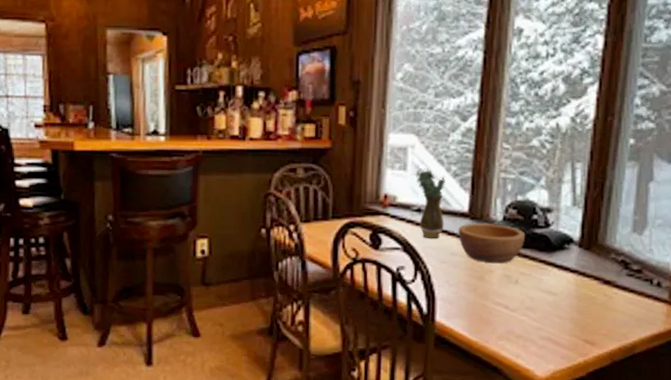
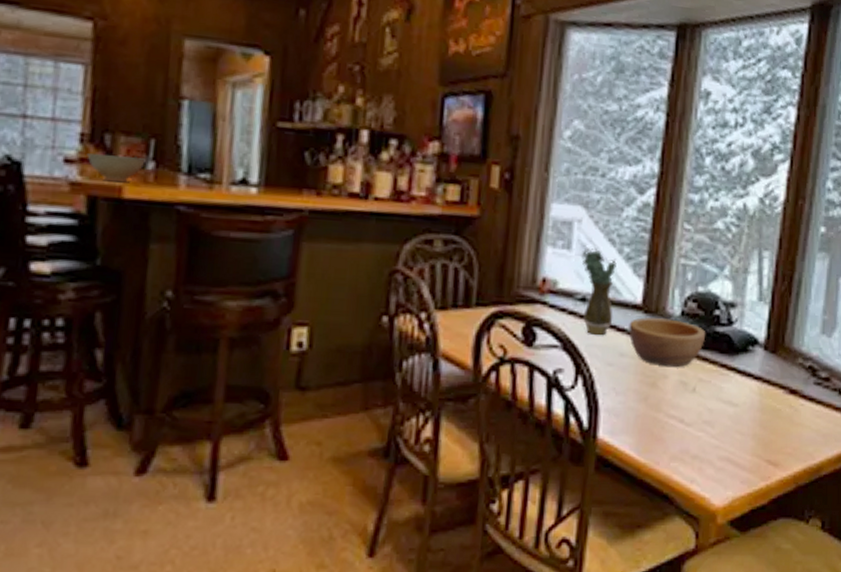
bowl: none [49,119,87,139] -> present [87,153,146,183]

